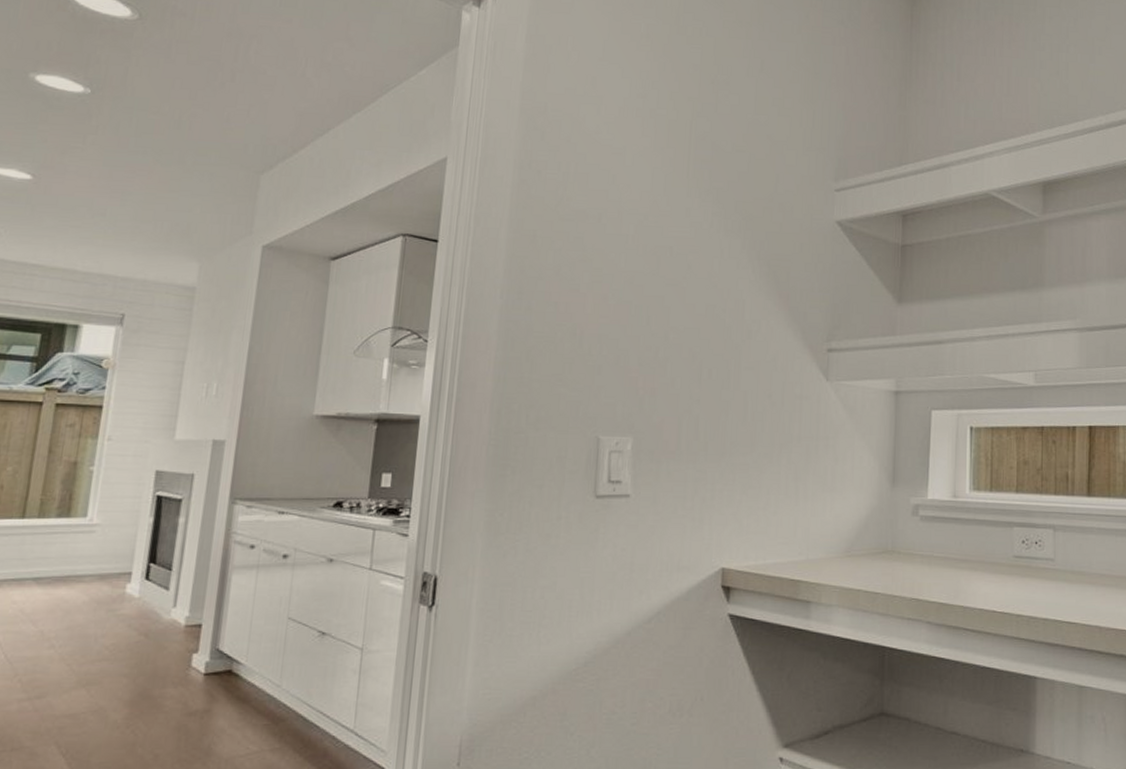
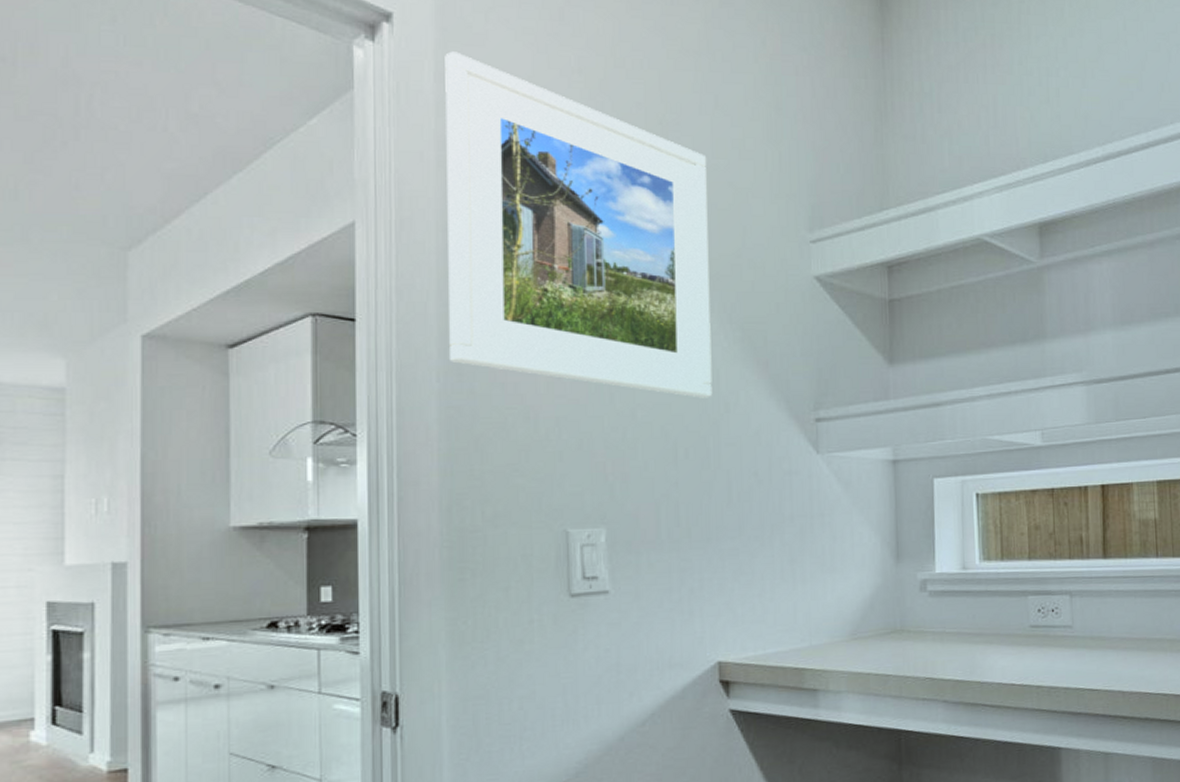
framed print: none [513,17,749,325] -> present [445,51,713,398]

